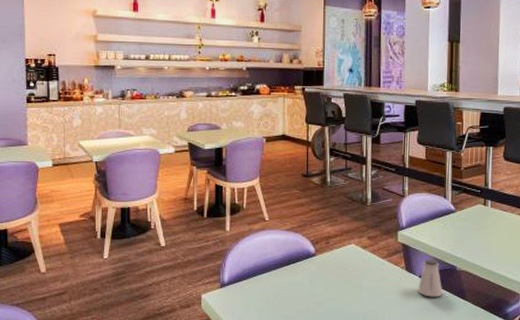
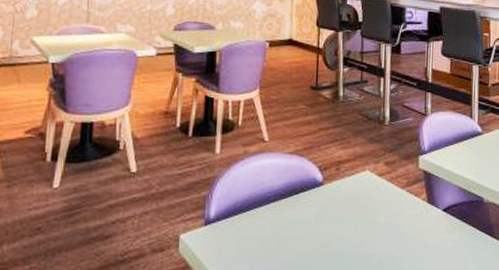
saltshaker: present [417,259,443,297] -> none [440,188,469,235]

